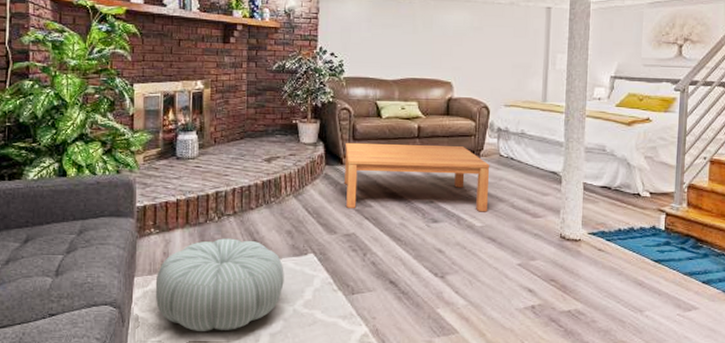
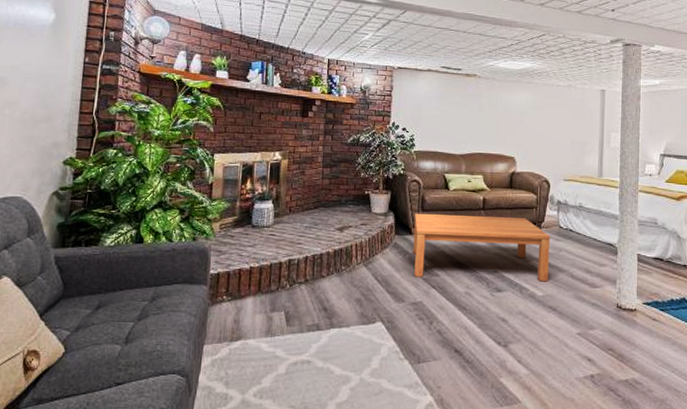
pouf: present [155,238,284,331] -> none [223,306,353,401]

